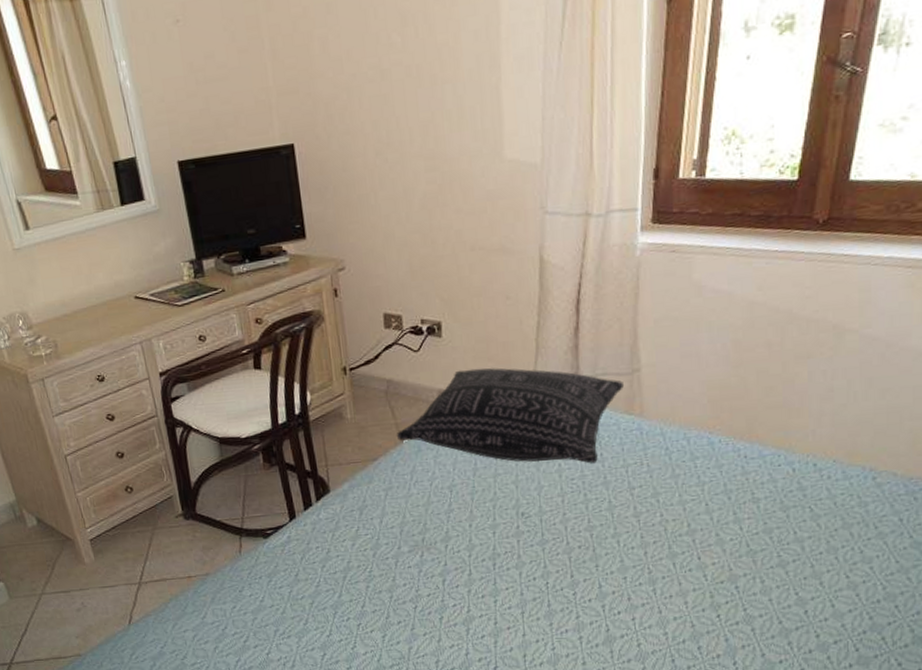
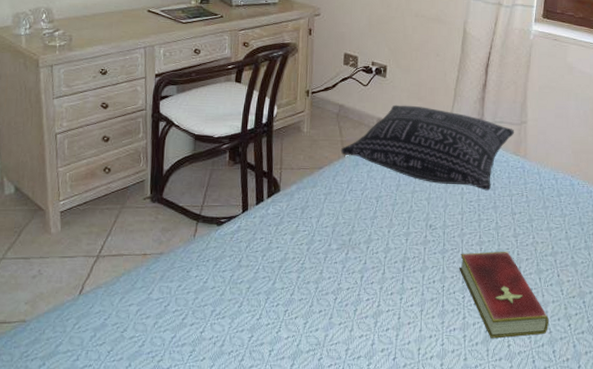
hardcover book: none [565,534,690,638] -> present [459,251,549,339]

